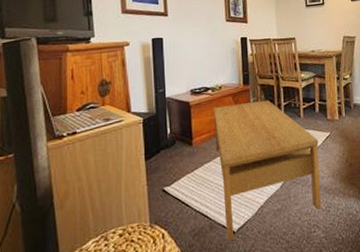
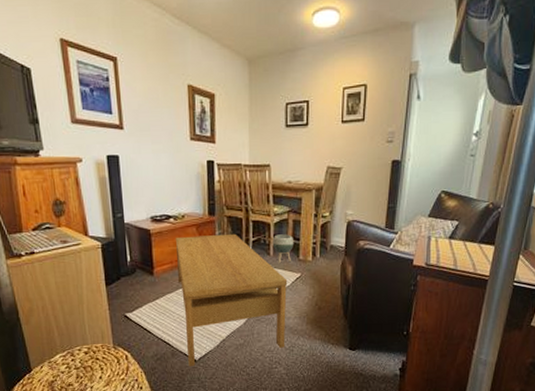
planter: none [302,97,322,125] -> present [272,234,295,264]

